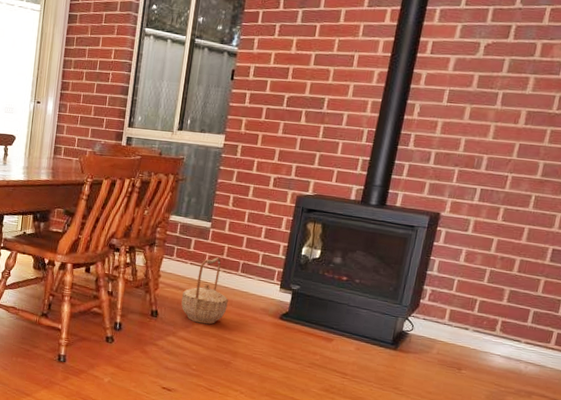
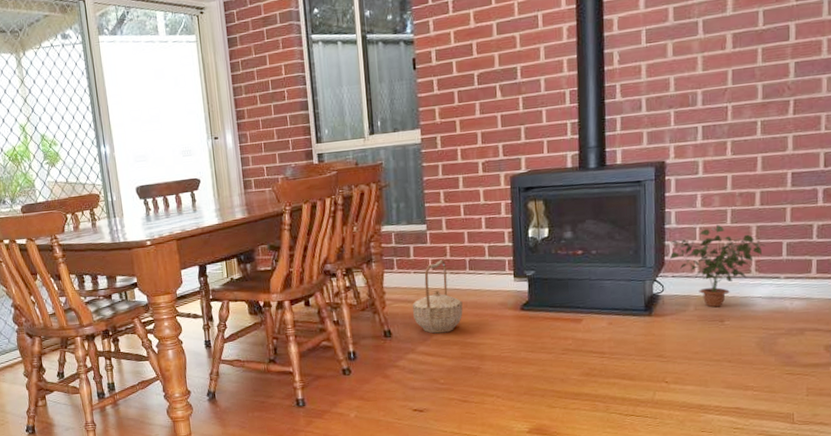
potted plant: none [425,280,514,356] -> present [670,224,766,308]

